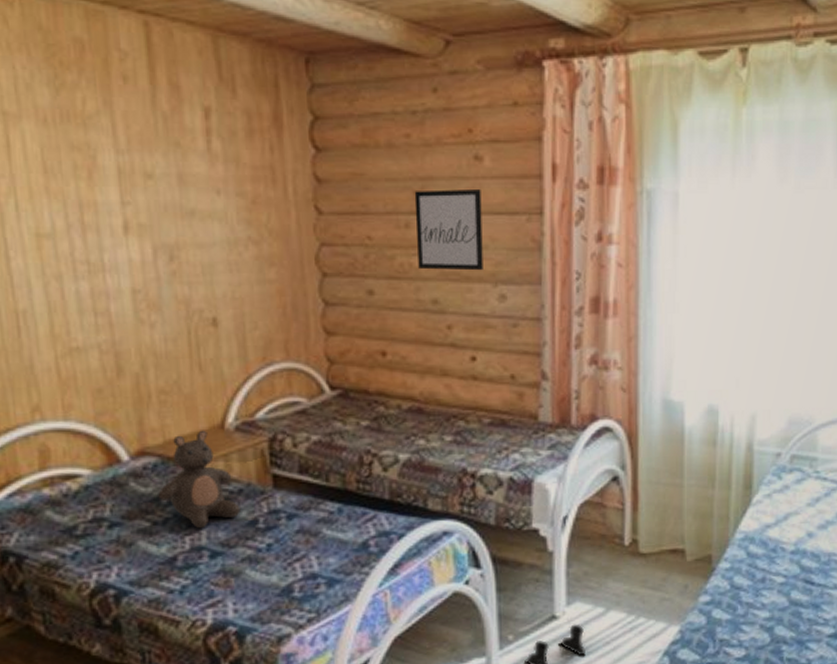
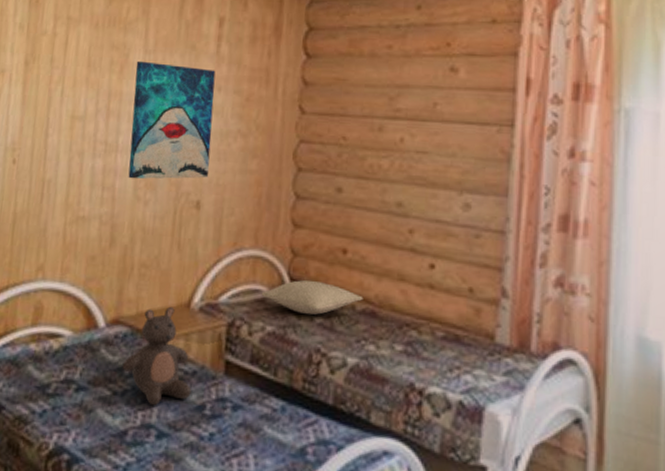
wall art: none [108,163,222,301] -> present [128,60,216,179]
pillow: none [300,386,408,419] -> present [261,280,363,315]
wall art: present [414,189,483,271] -> none [387,97,454,178]

